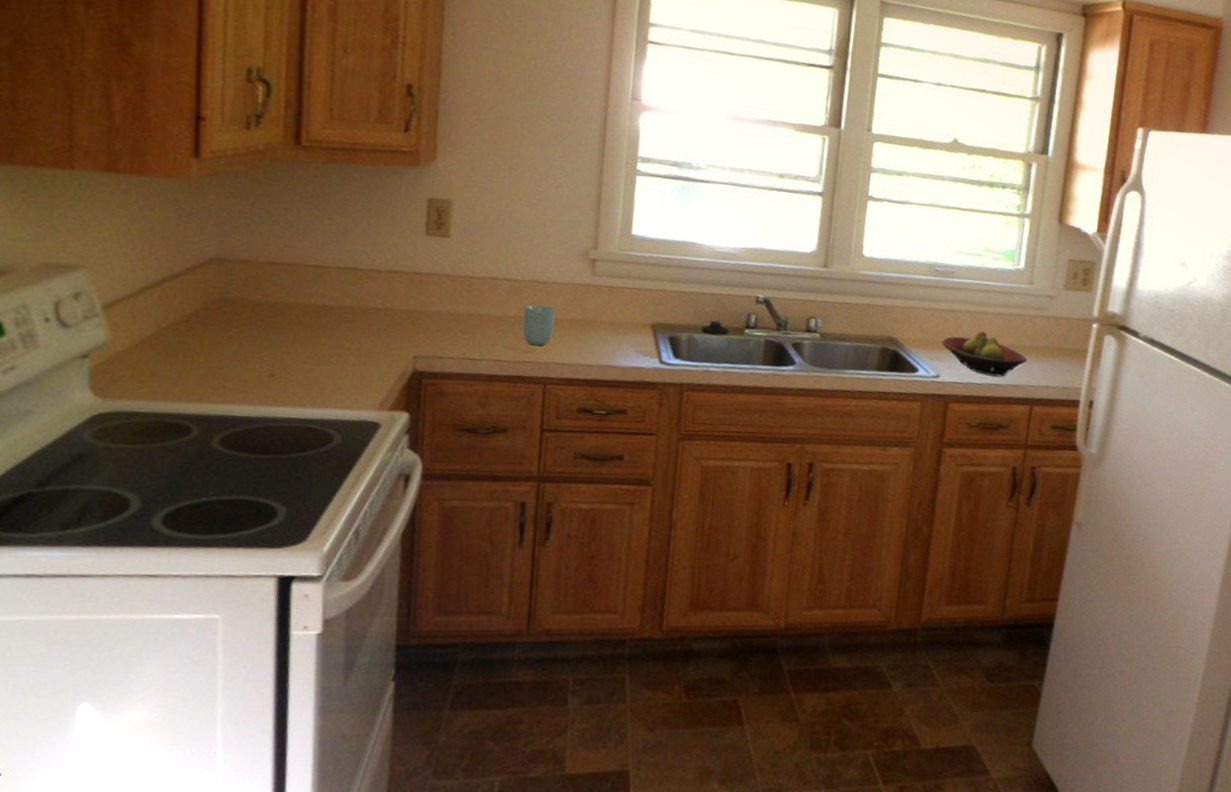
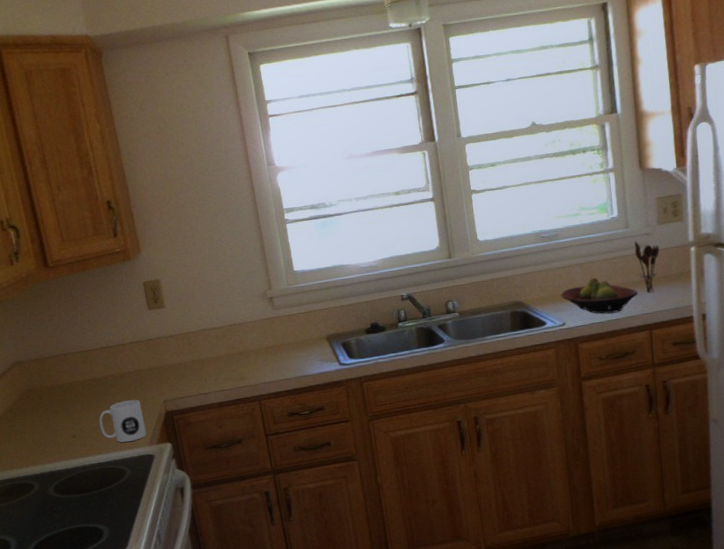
mug: none [313,343,382,400] -> present [99,399,147,443]
cup: present [522,305,556,346] -> none [231,341,256,373]
utensil holder: none [1033,301,1061,363] -> present [634,241,660,293]

